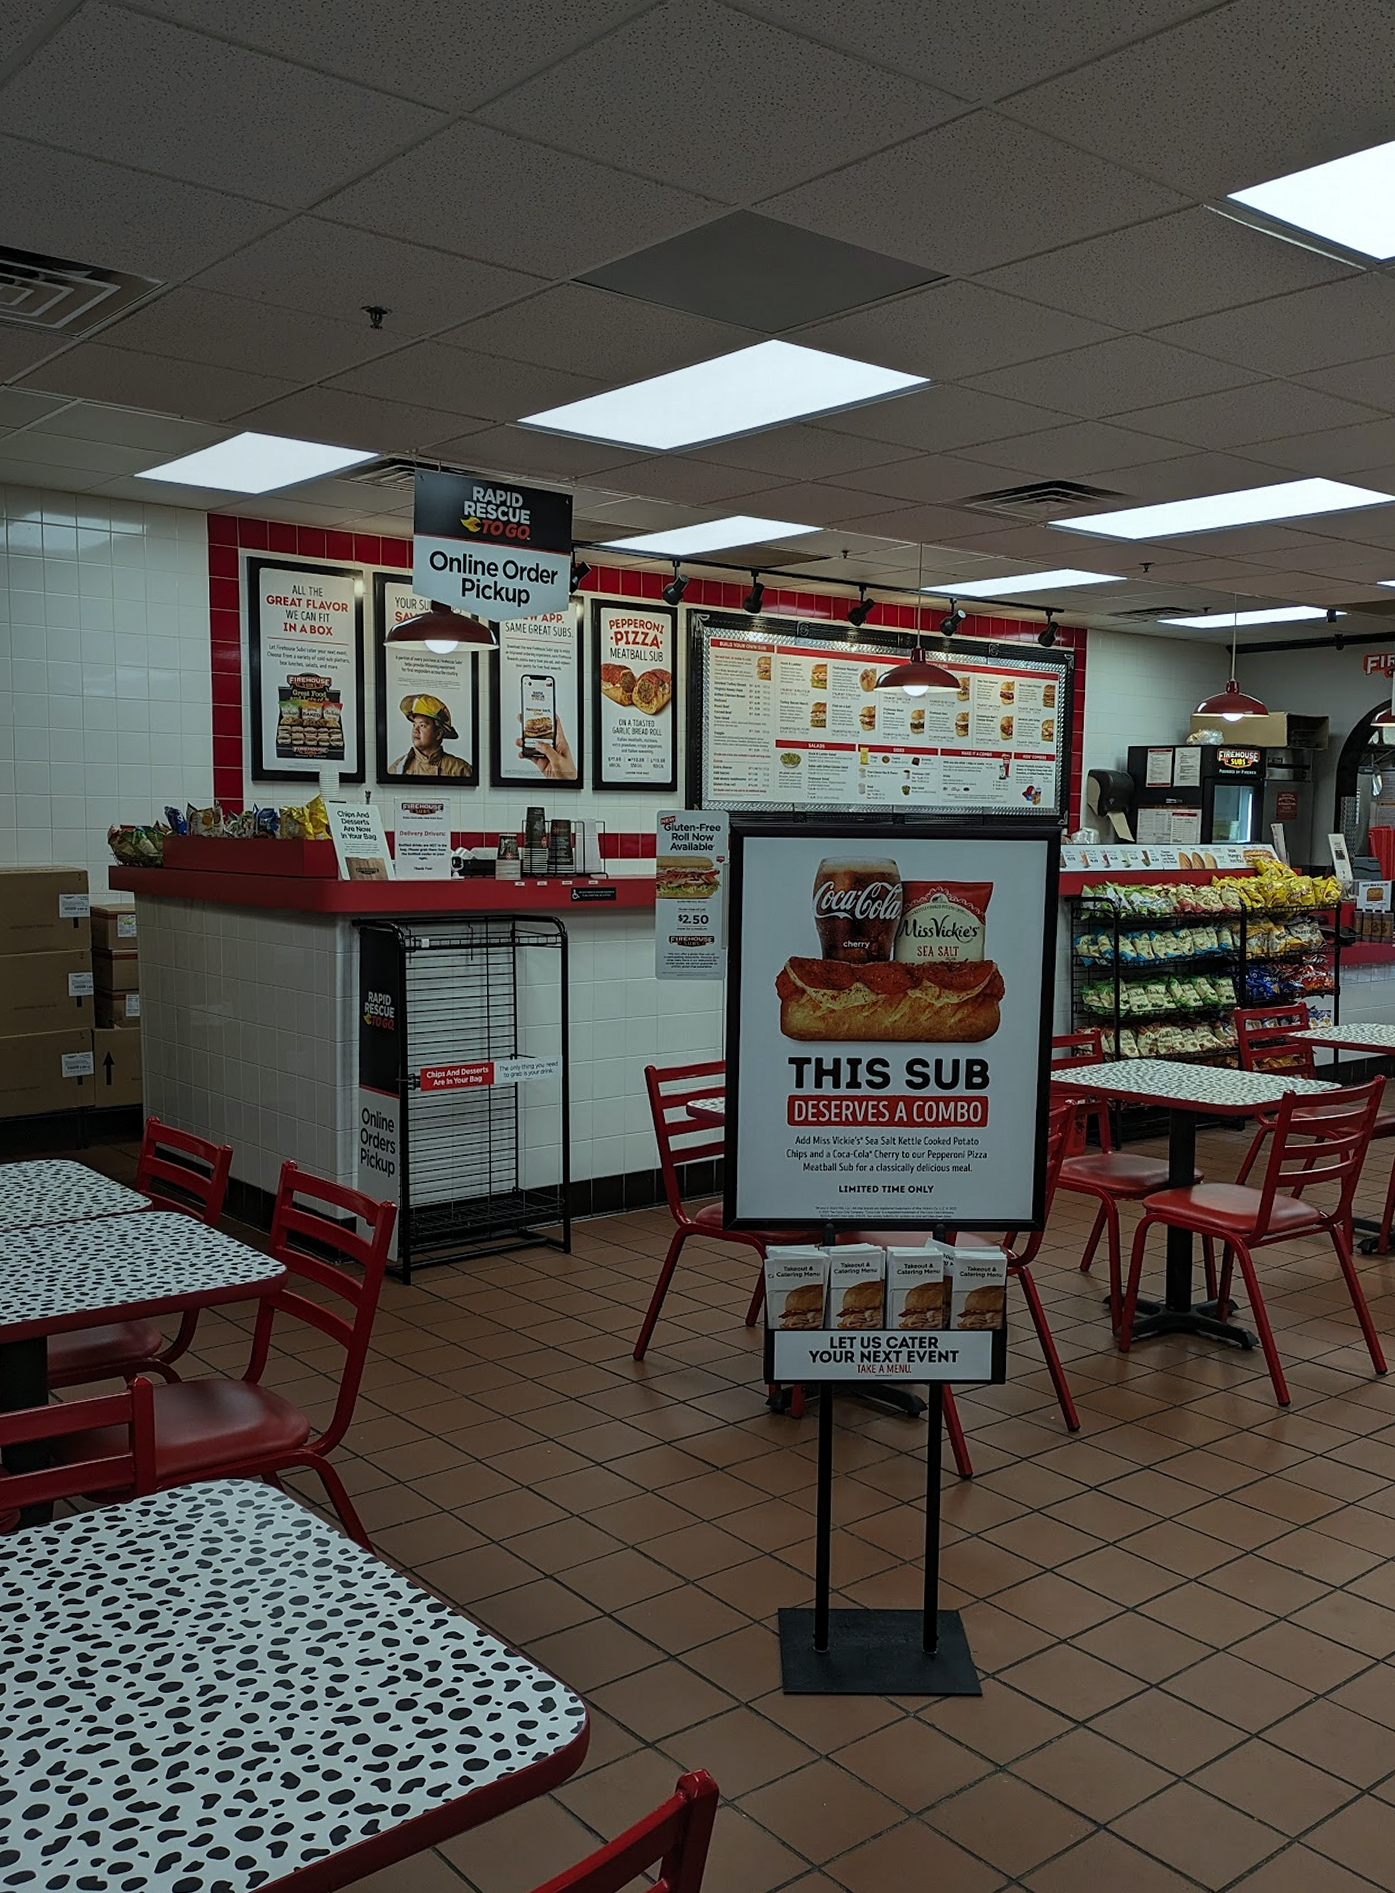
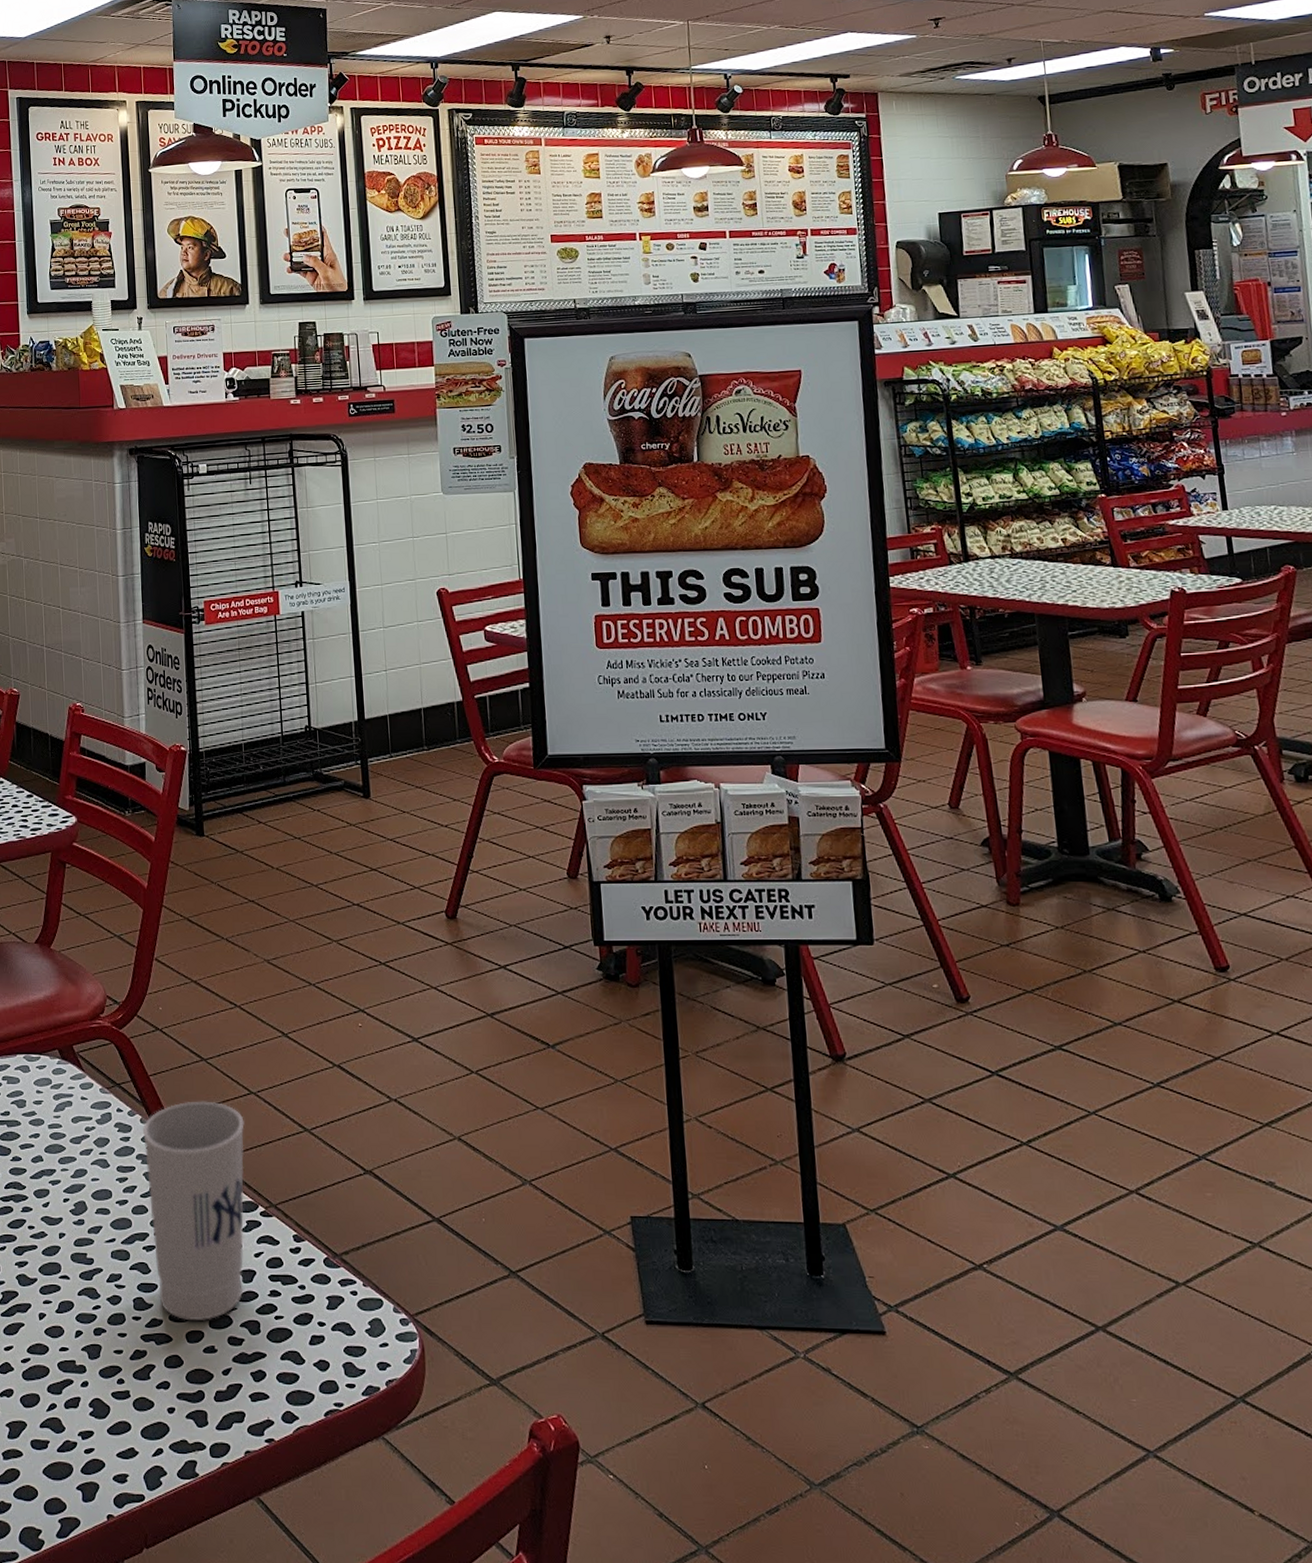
cup: none [341,1518,437,1705] -> present [143,1101,244,1321]

